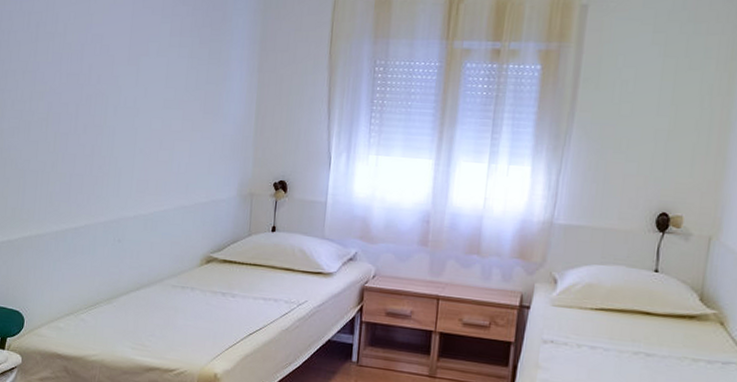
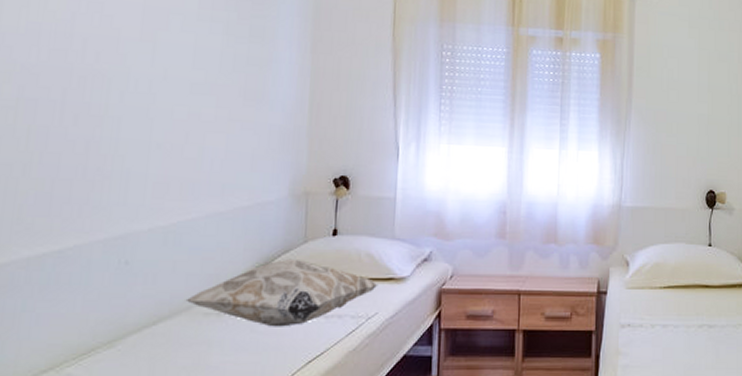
decorative pillow: none [159,248,309,304] -> present [185,258,378,327]

